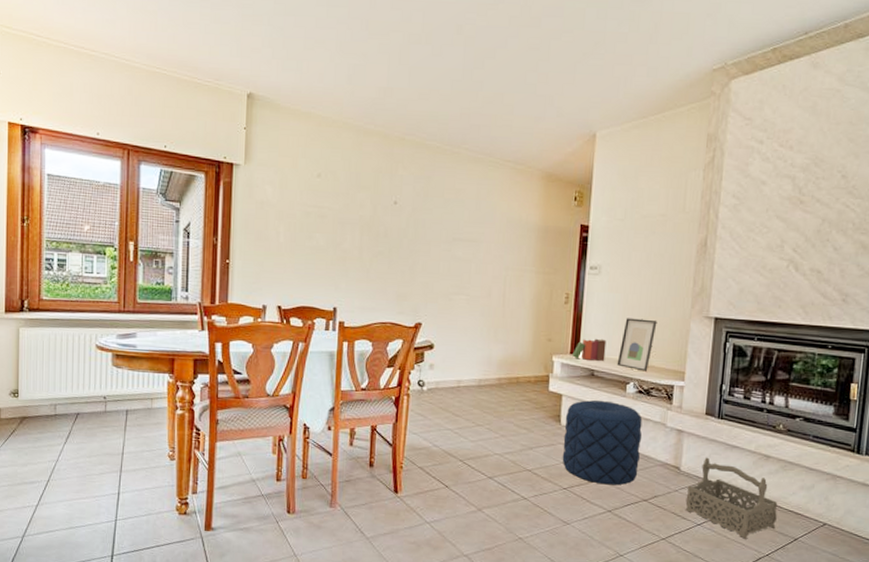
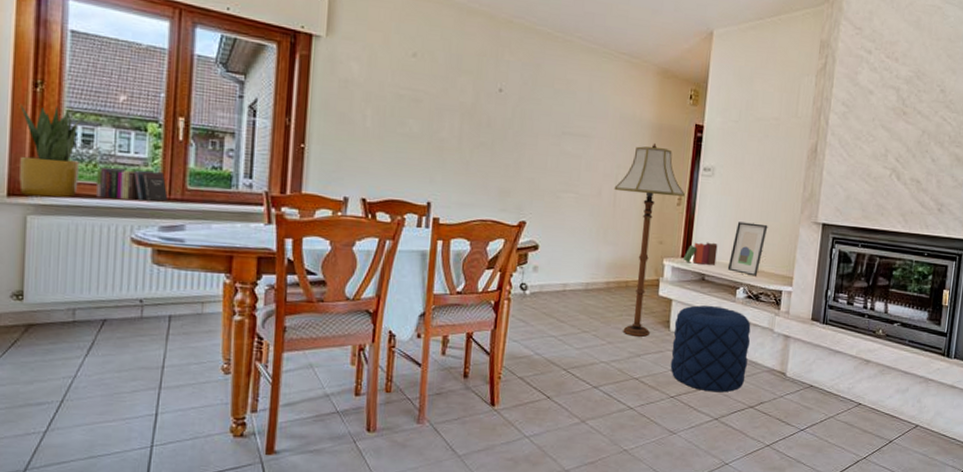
planter: none [12,236,61,313] -> present [19,103,87,198]
books: none [68,286,123,315] -> present [95,167,169,203]
floor lamp: none [503,244,572,430] -> present [614,142,685,337]
decorative basket: present [685,457,778,539] -> none [789,362,876,443]

